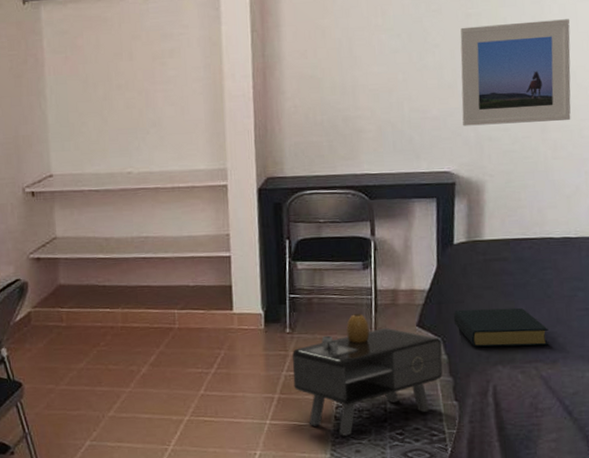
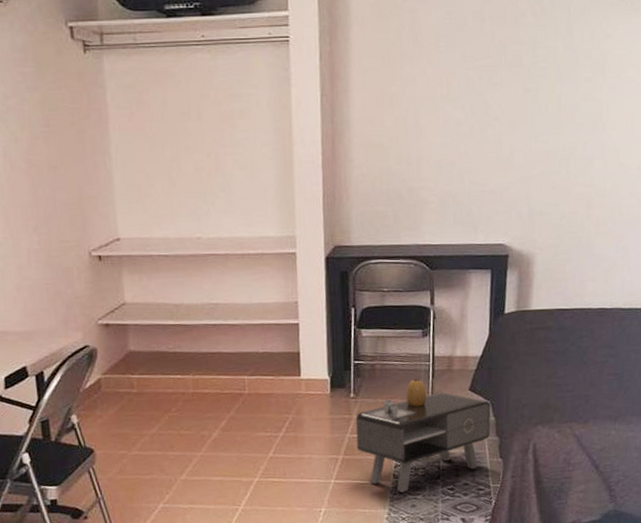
hardback book: present [453,308,548,348] -> none [501,373,583,409]
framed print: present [460,19,571,126] -> none [517,99,617,200]

